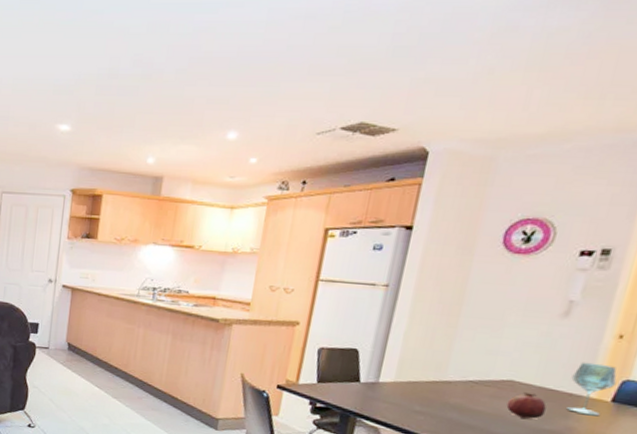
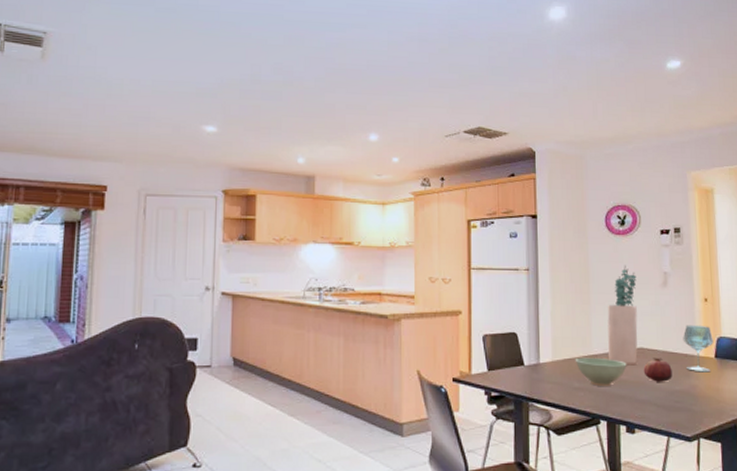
bowl: none [422,381,487,415] -> present [575,357,627,387]
vase: none [463,288,529,398] -> present [607,265,638,366]

